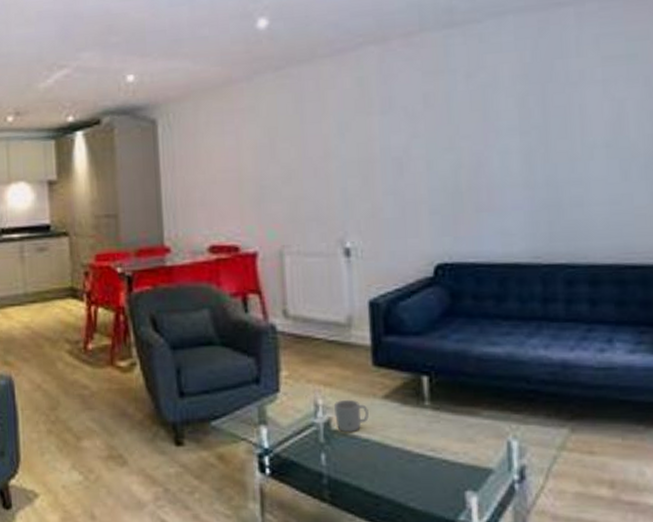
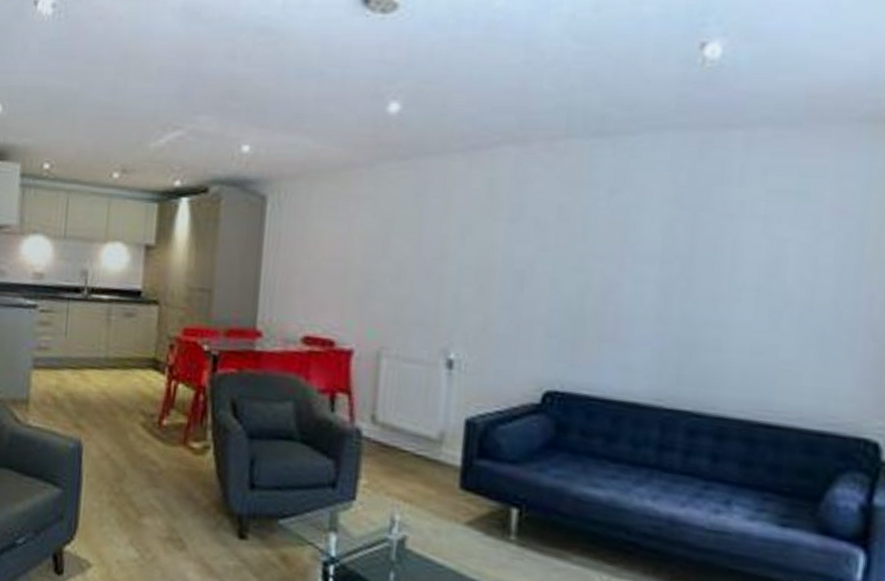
mug: present [333,399,369,433] -> none [410,518,448,555]

